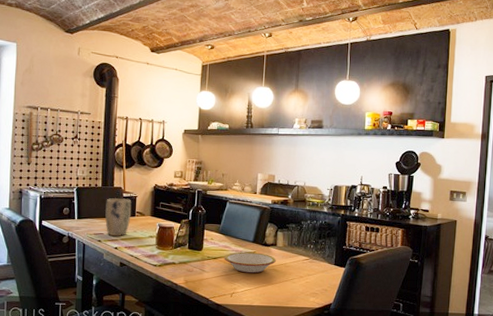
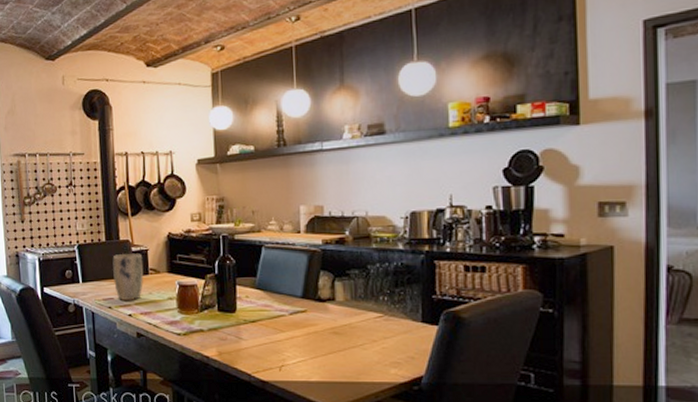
bowl: present [224,252,276,273] -> none [265,311,336,339]

